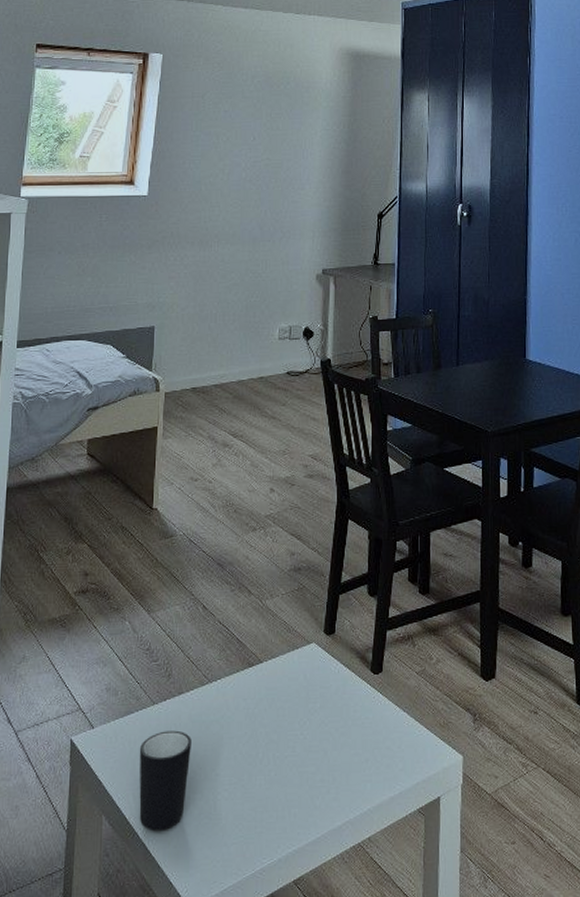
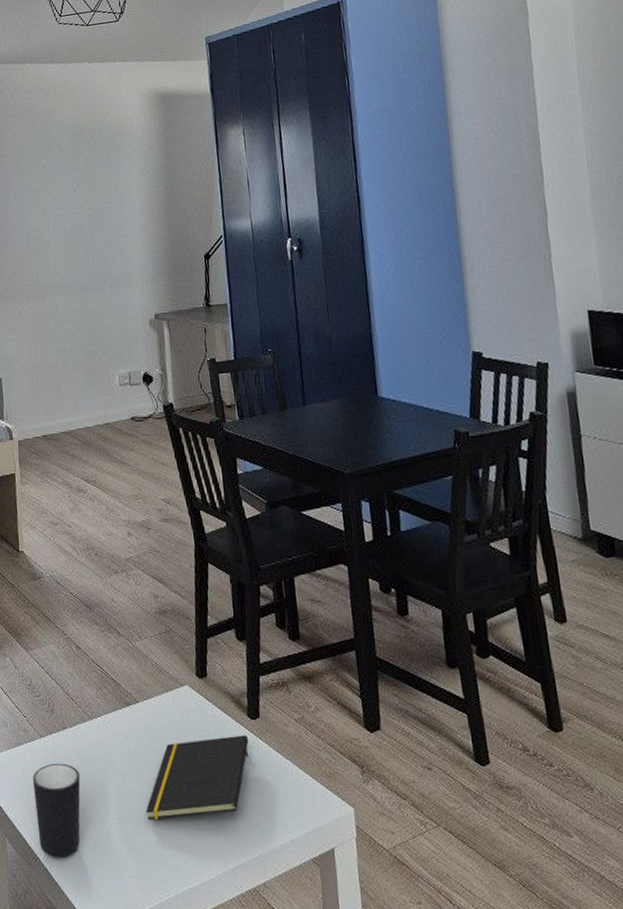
notepad: none [258,690,370,784] -> present [146,735,249,820]

